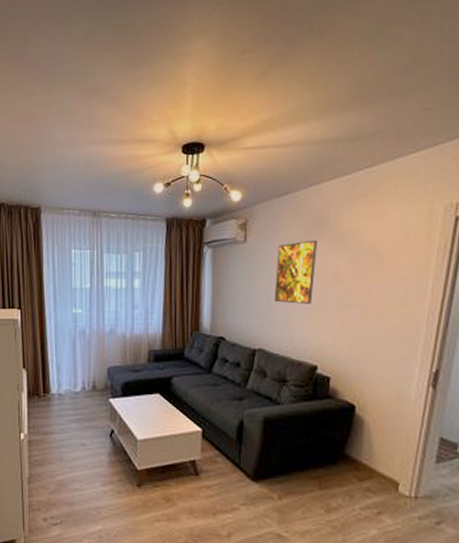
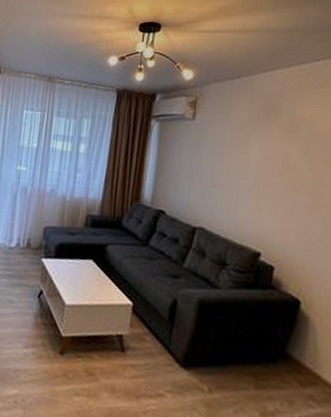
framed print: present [274,239,318,304] -> none [219,123,269,188]

